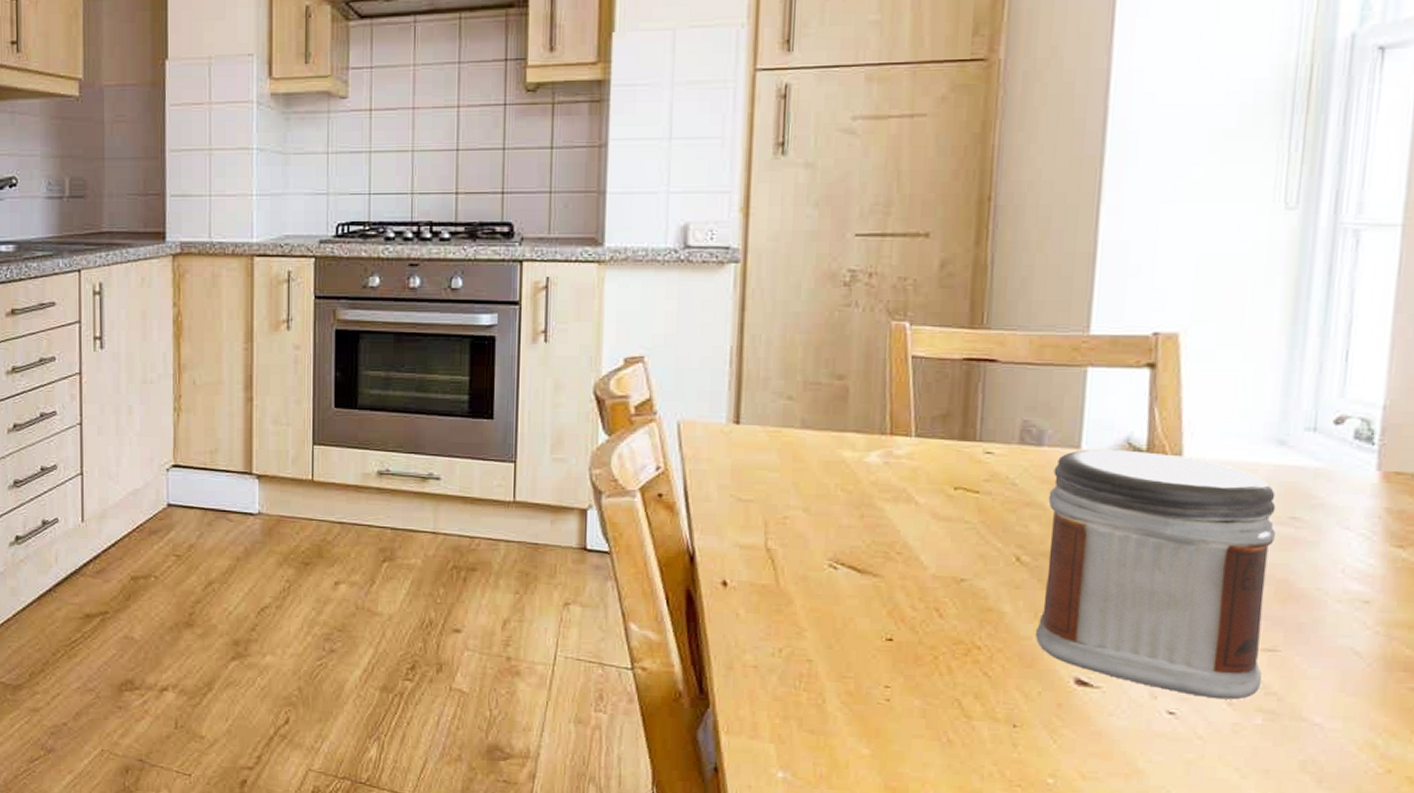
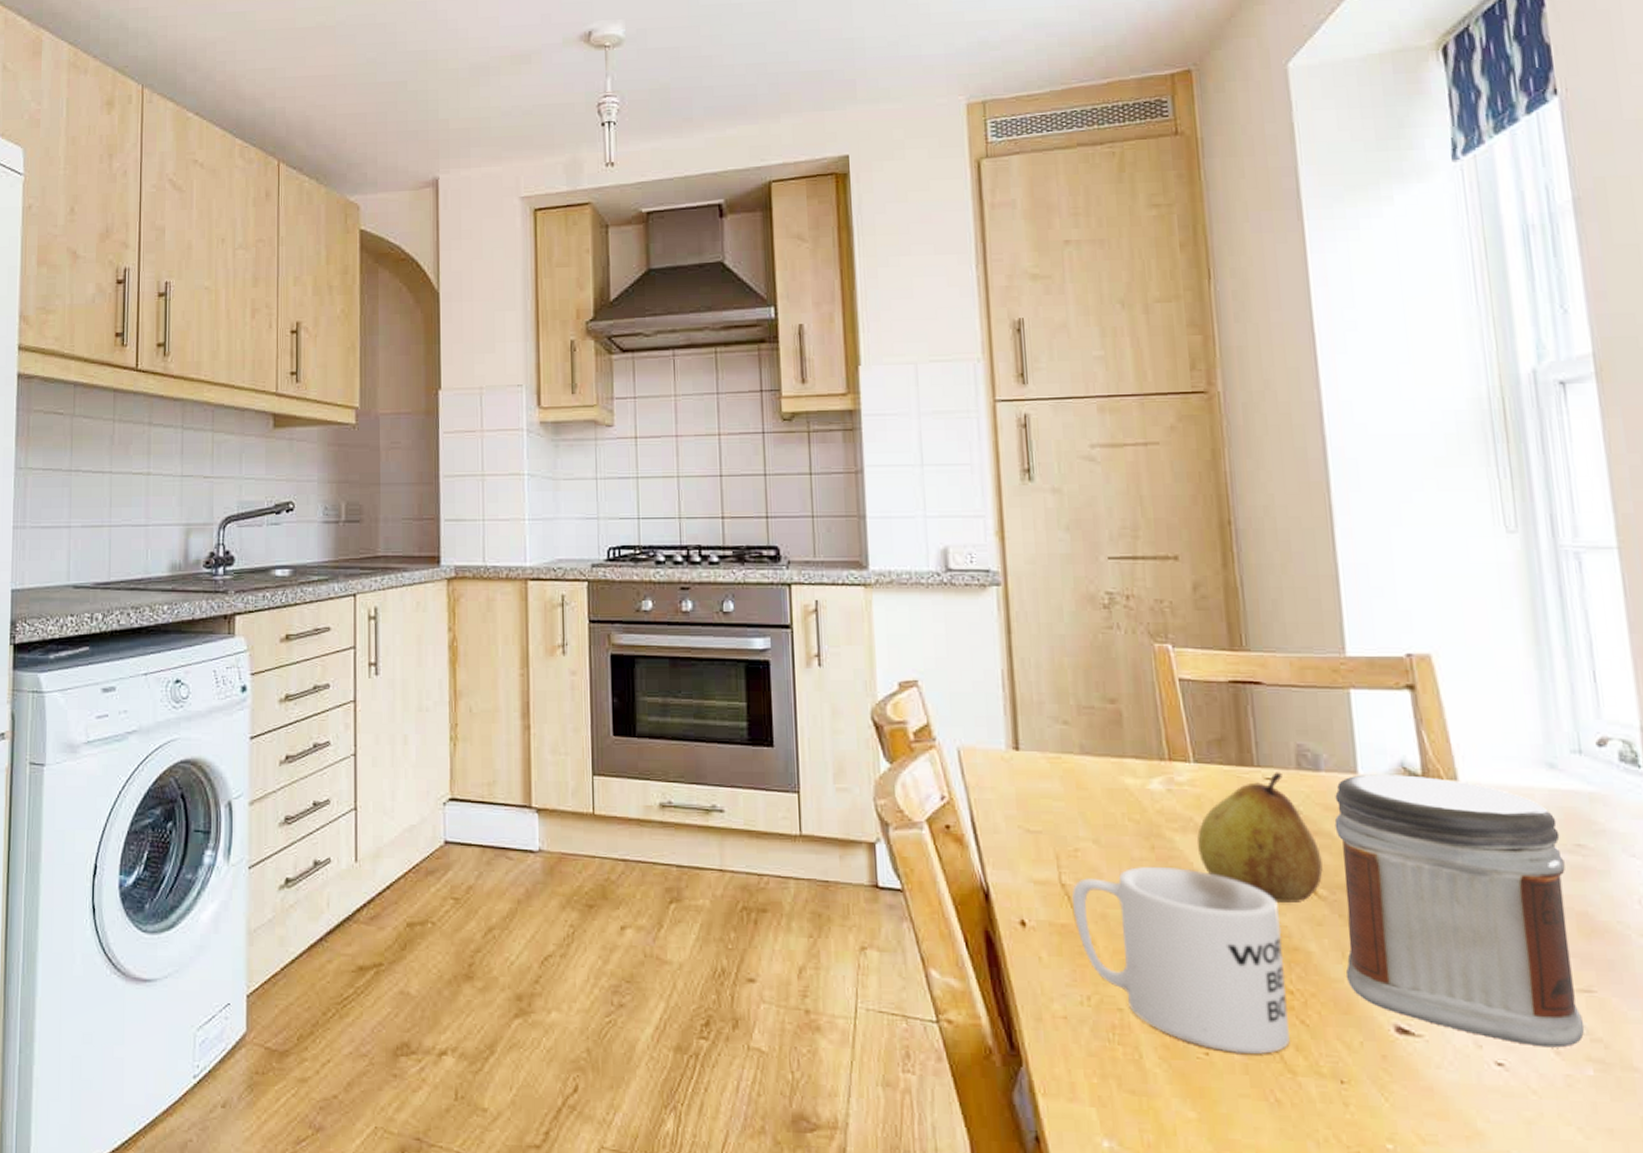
mug: none [775,534,979,701] -> present [1071,867,1291,1055]
fruit: none [906,446,1030,568] -> present [1196,772,1323,903]

